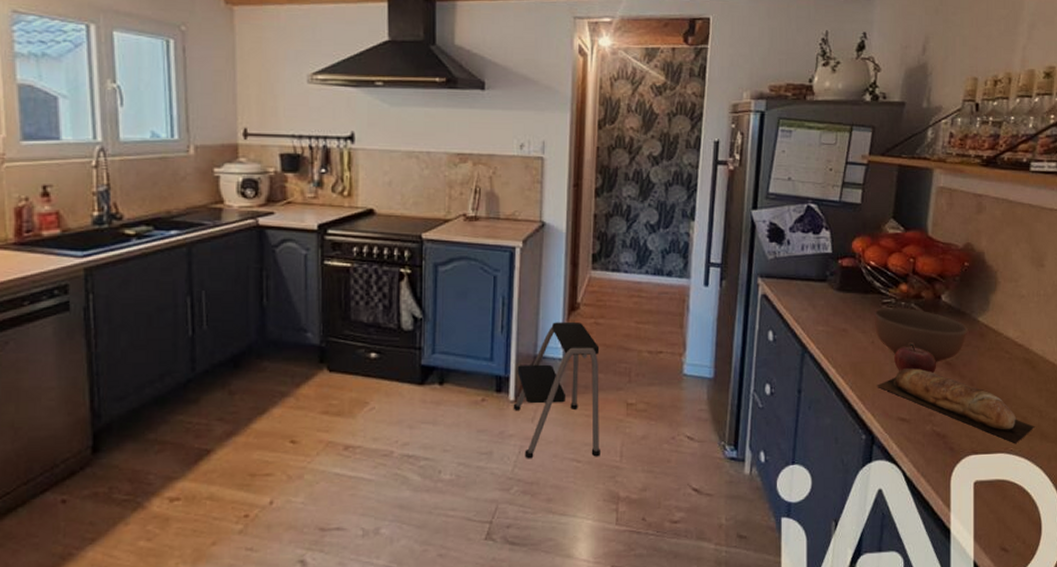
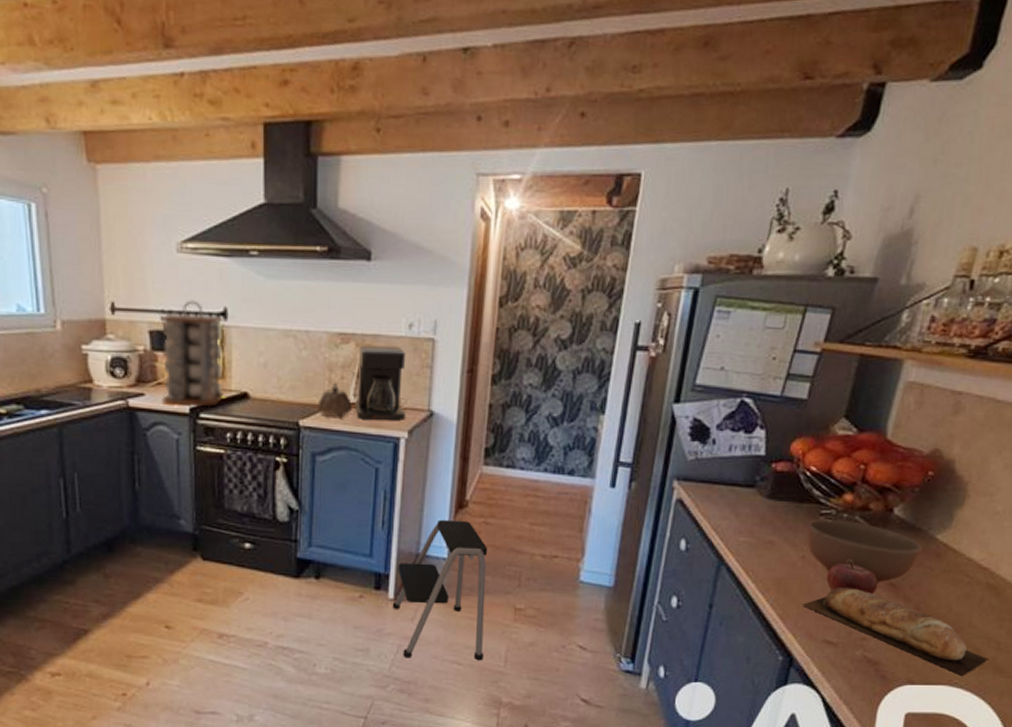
spice rack: none [291,125,351,224] -> present [160,300,224,407]
teapot: none [439,198,471,231] -> present [317,382,352,419]
coffee maker: none [473,164,520,231] -> present [355,345,406,420]

